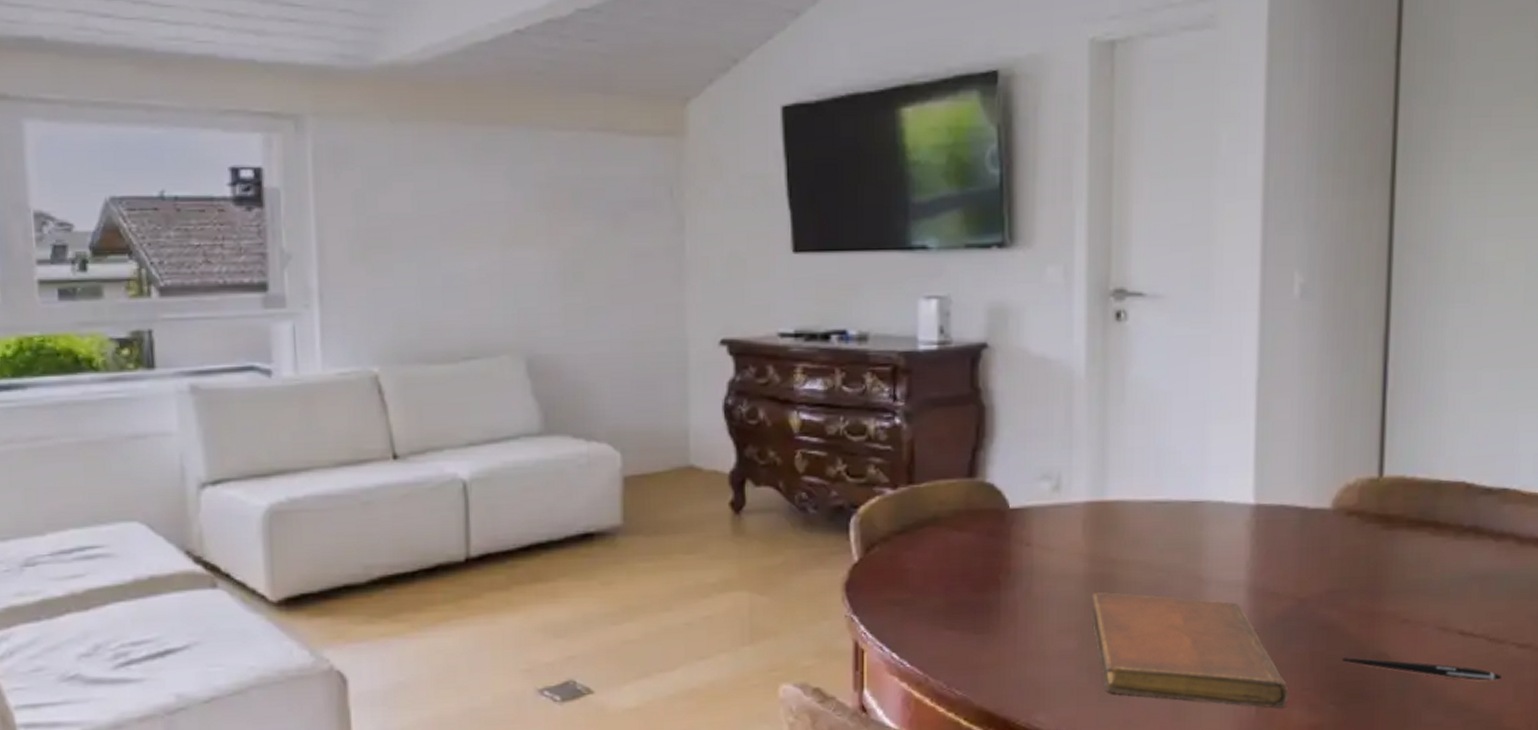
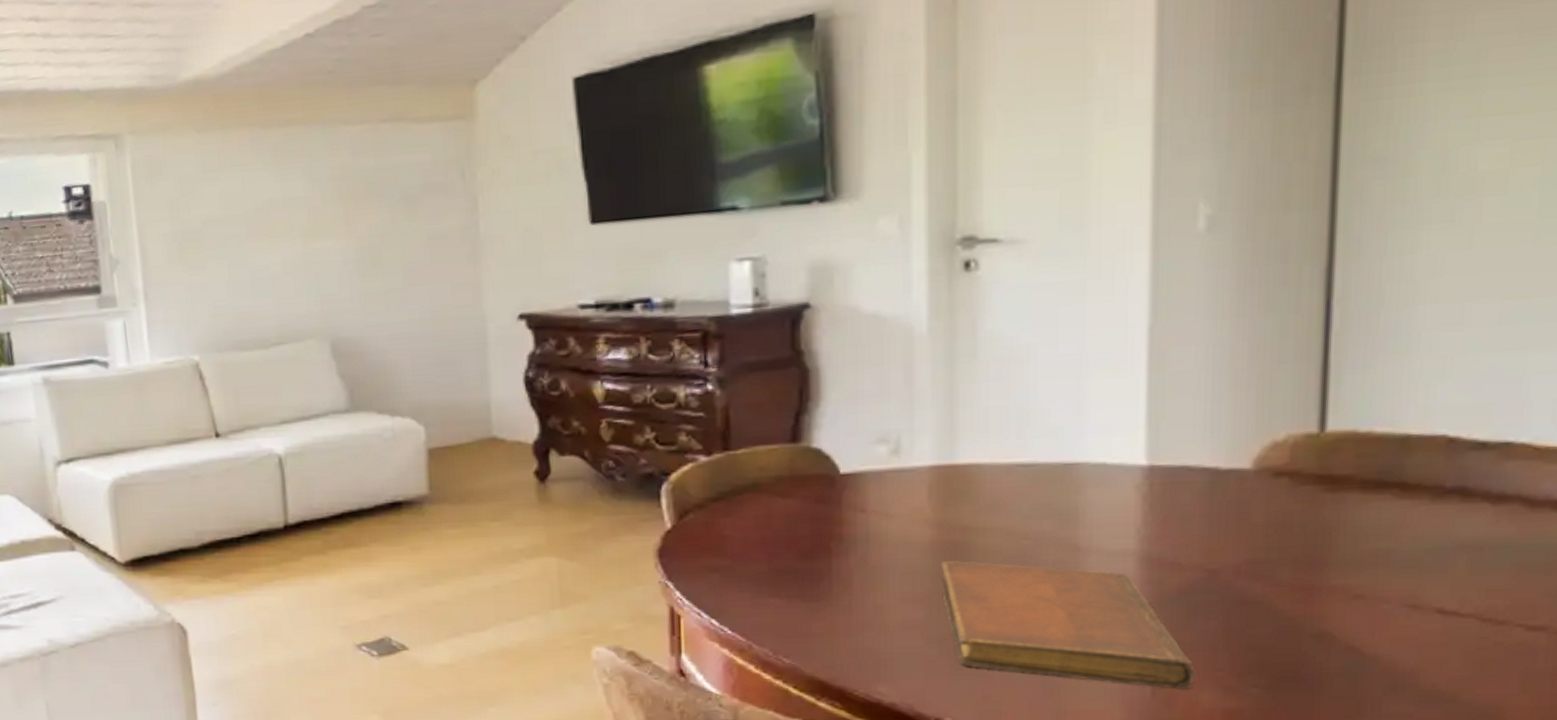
pen: present [1341,657,1501,681] -> none [1267,636,1501,668]

